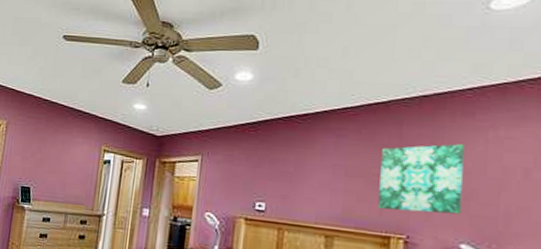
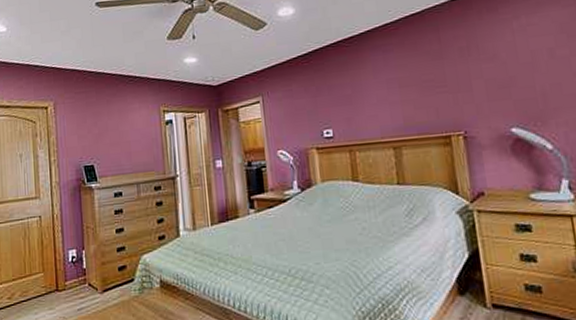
wall art: present [378,144,465,215] -> none [426,38,506,112]

